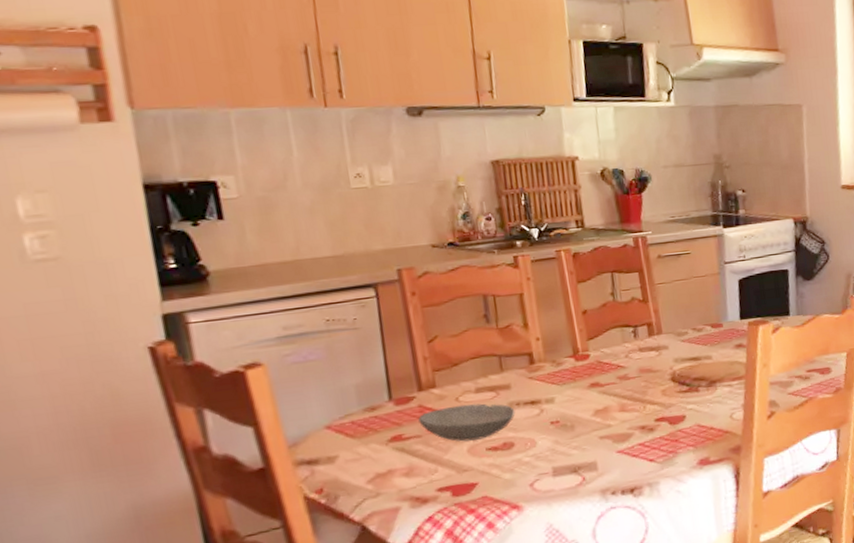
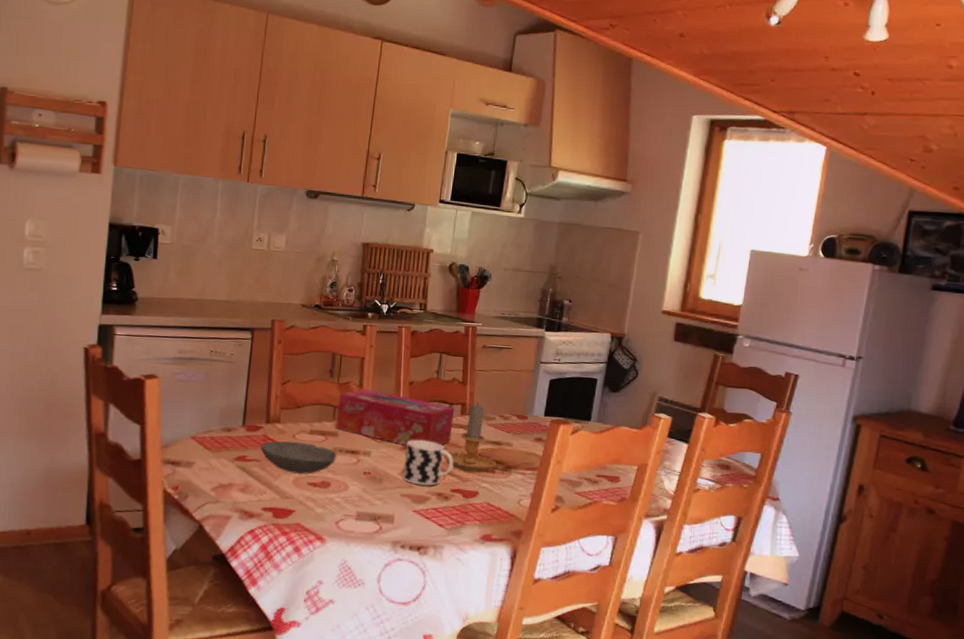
tissue box: none [501,328,643,382] -> present [336,388,455,446]
cup: none [593,371,652,423] -> present [402,439,454,486]
candle: none [638,319,699,397] -> present [443,402,497,473]

